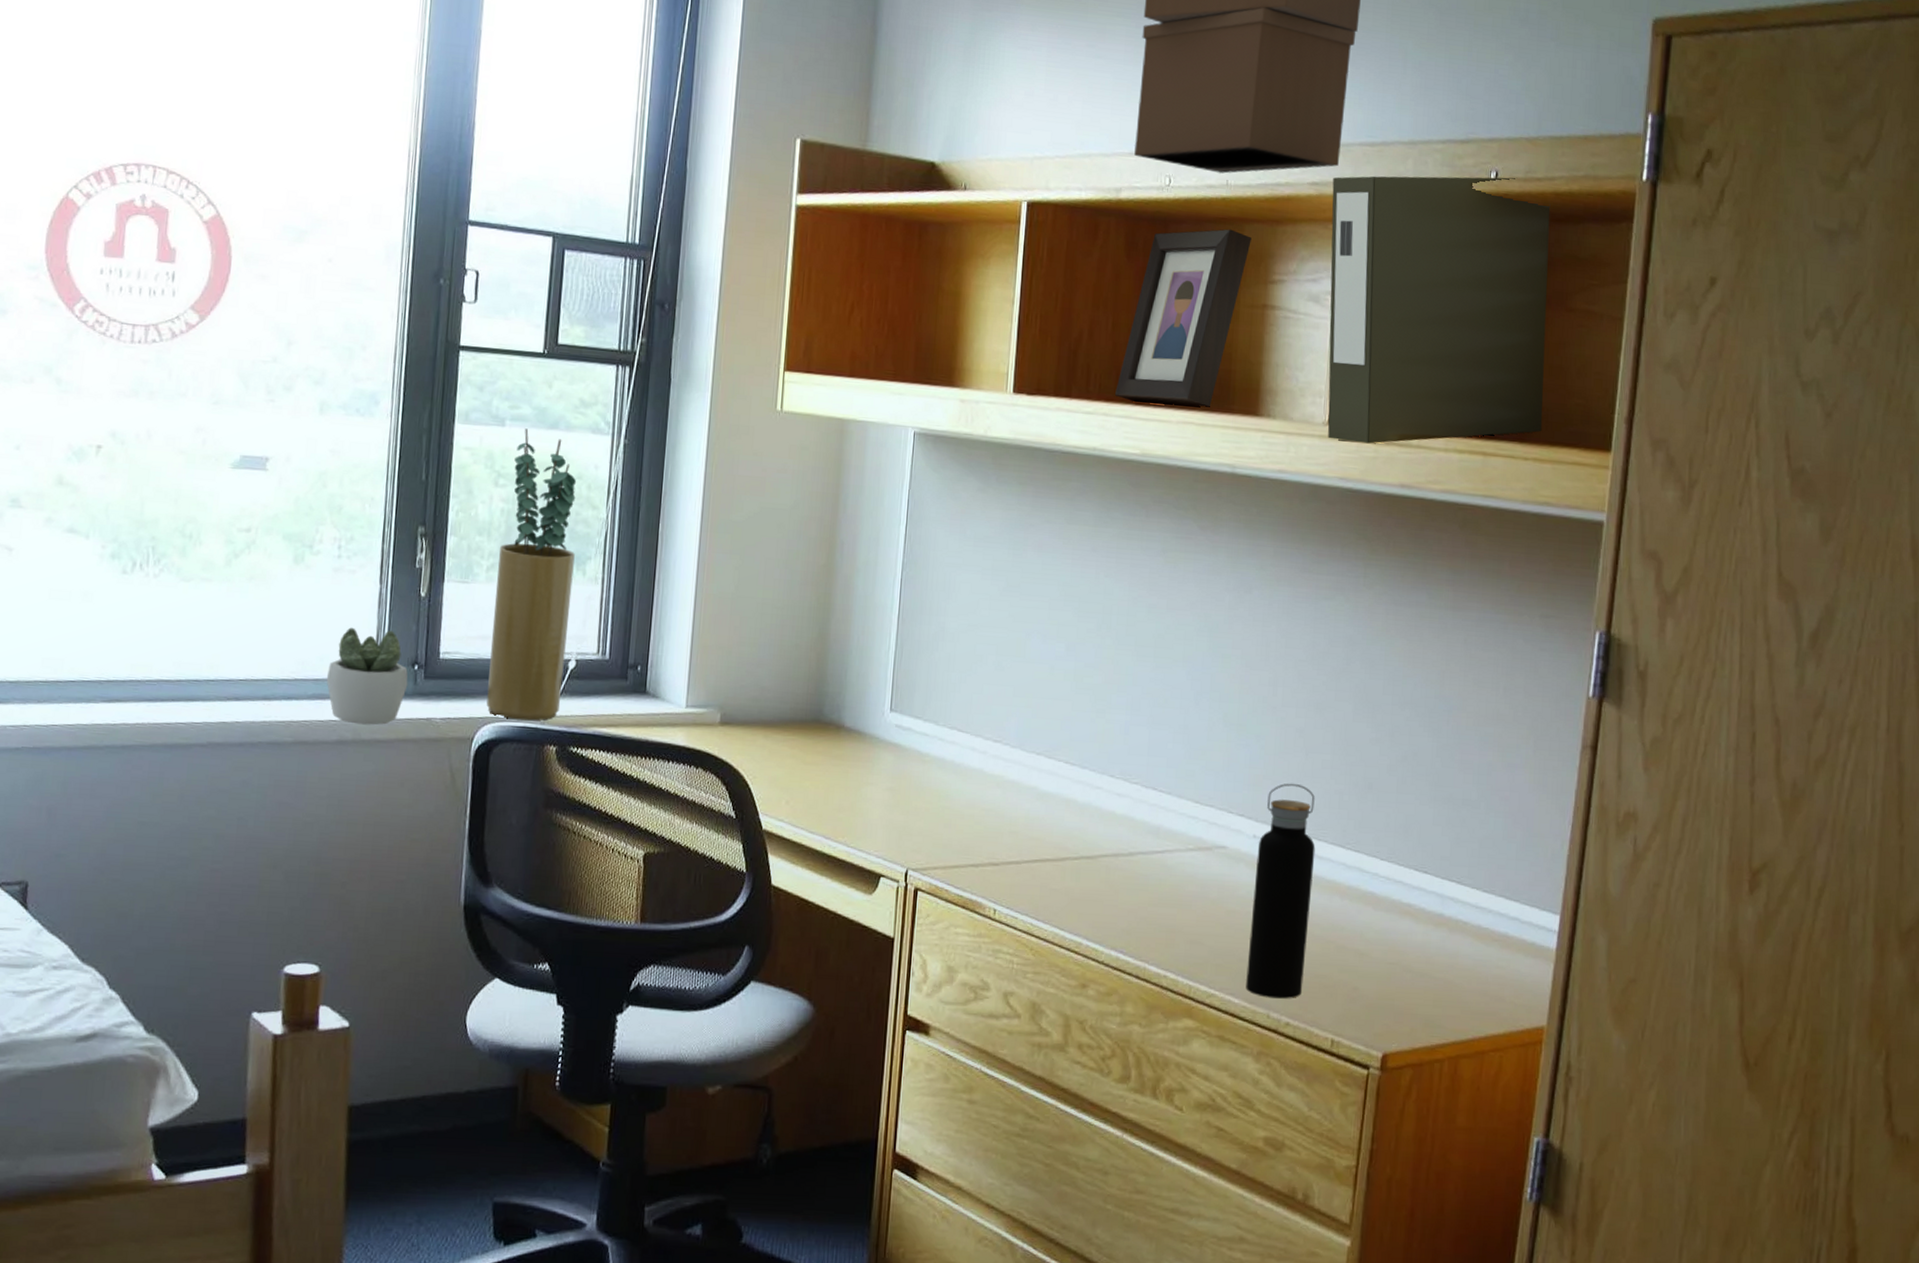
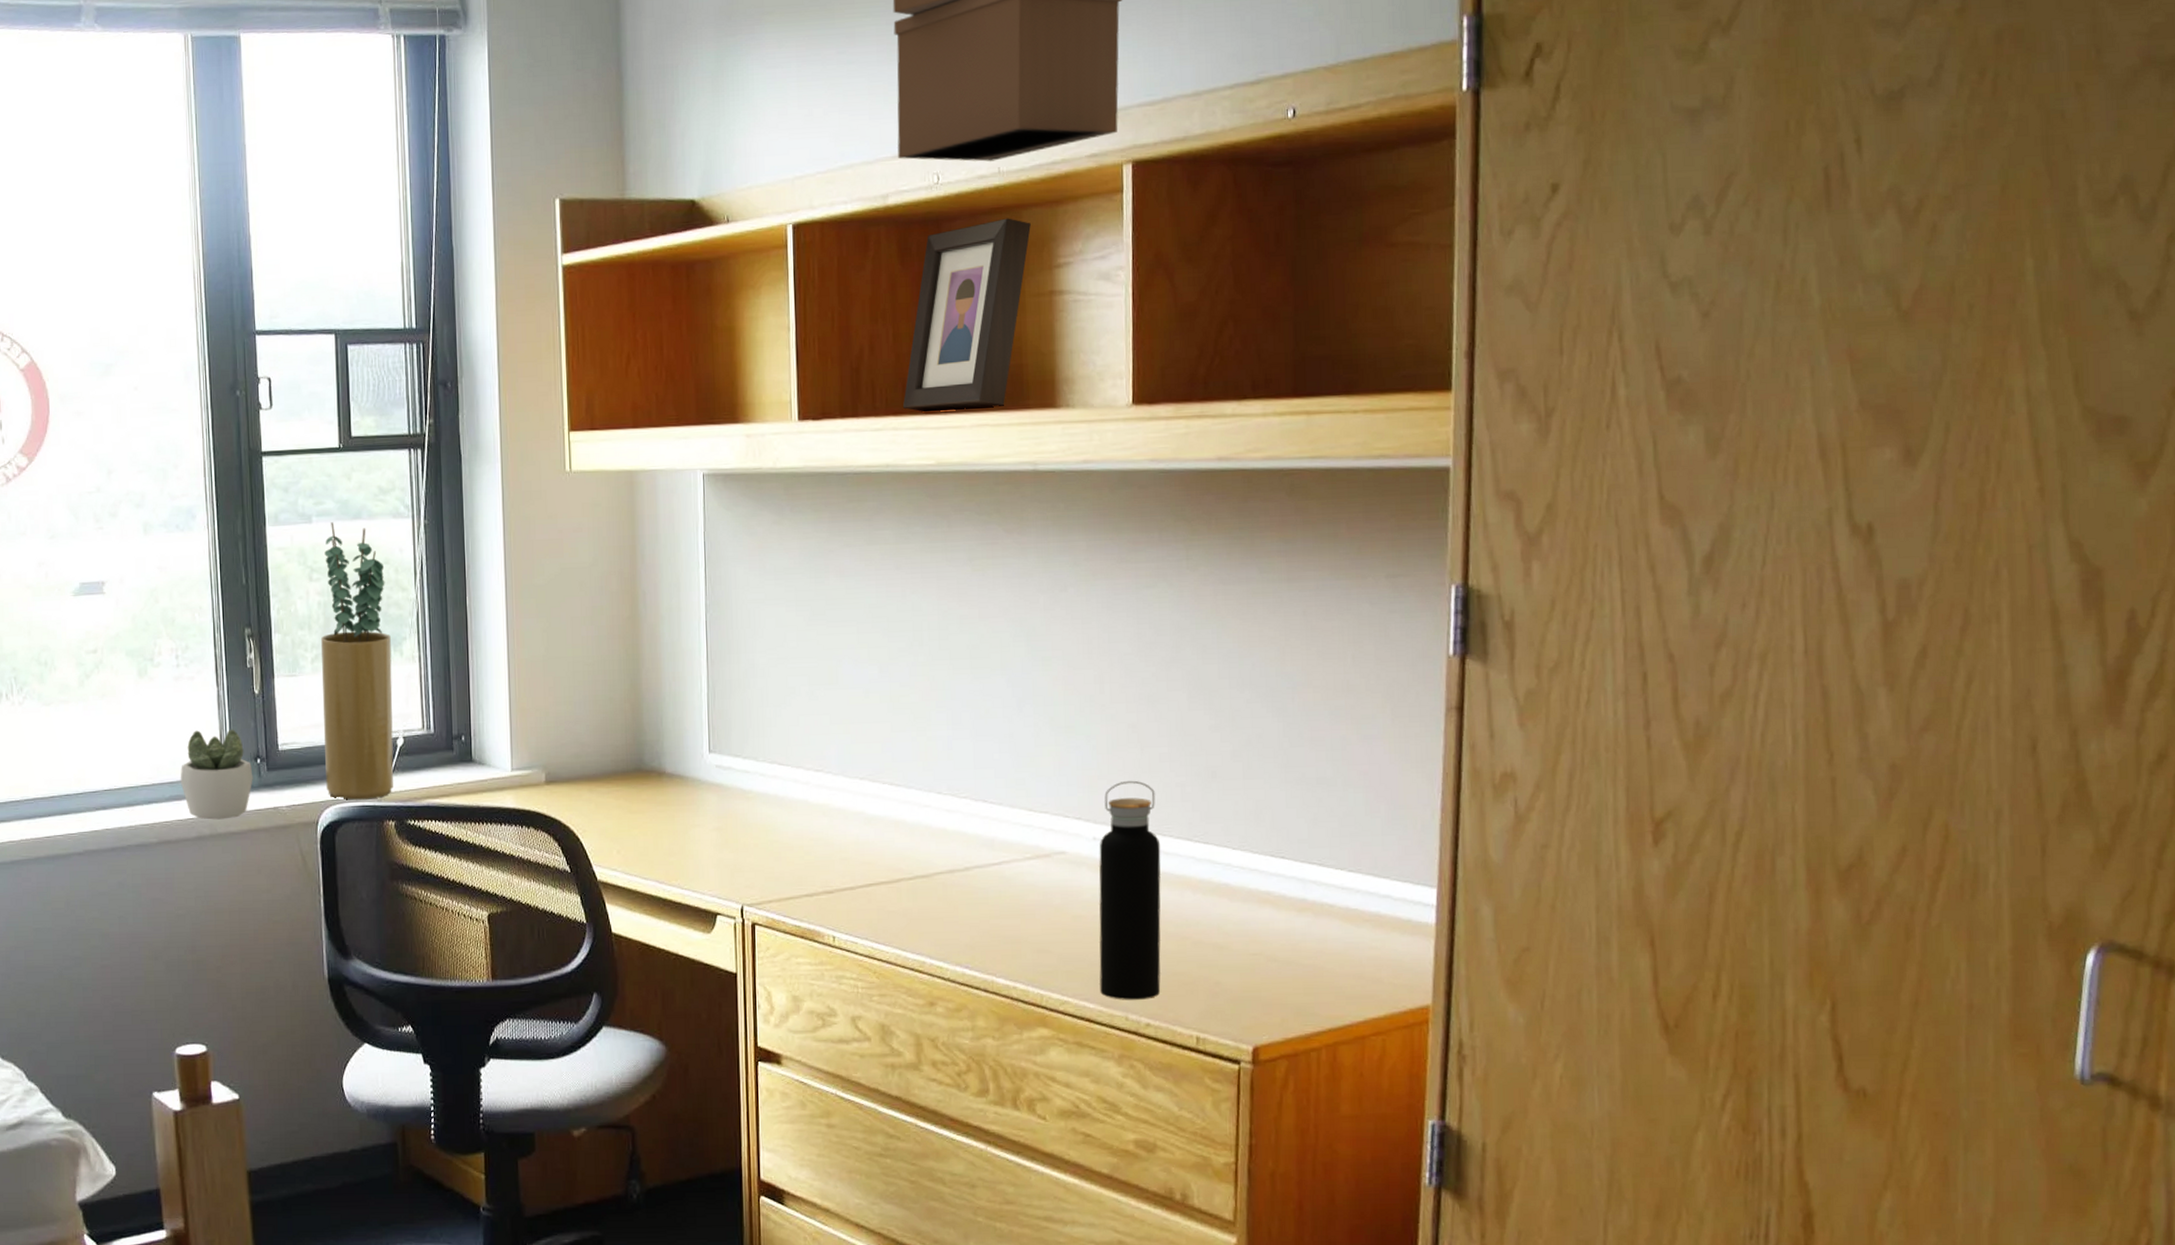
binder: present [1327,176,1551,444] -> none [1113,111,1371,421]

